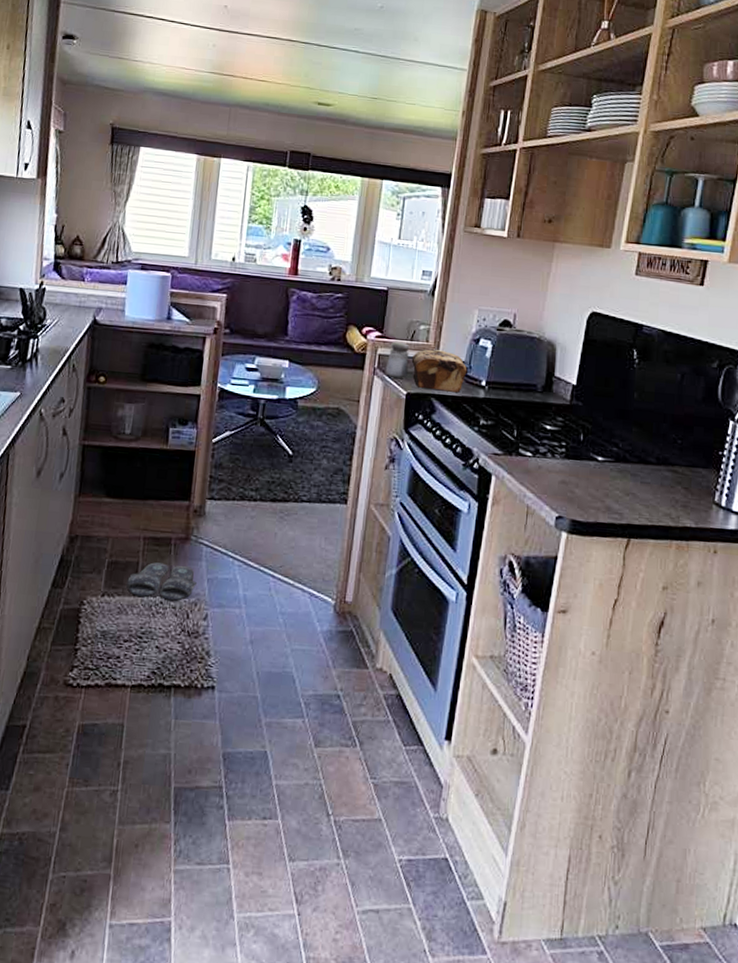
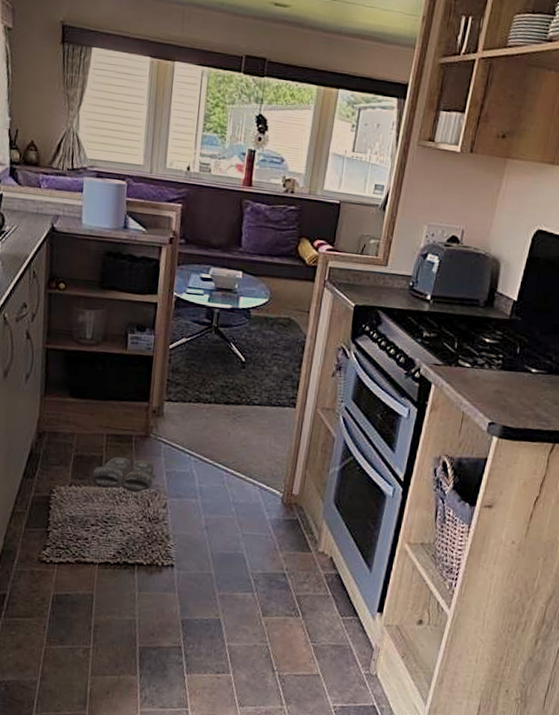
salt shaker: present [385,342,410,378] -> none [335,255,360,291]
bread loaf: present [411,349,468,393] -> none [360,263,414,306]

